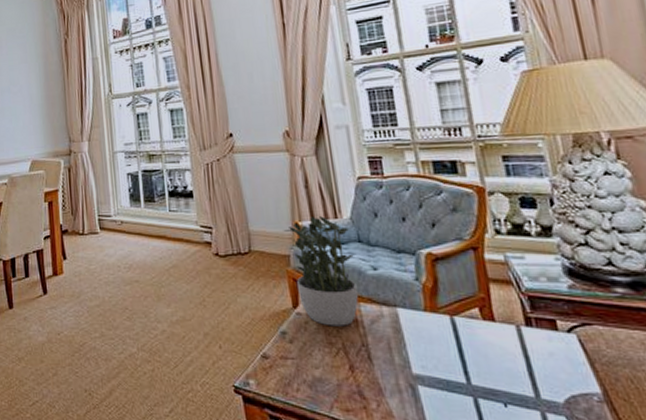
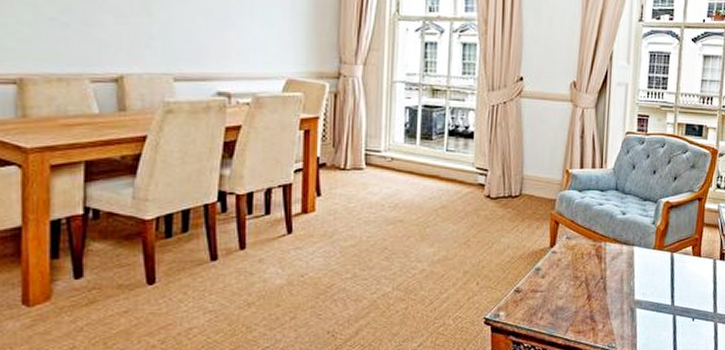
potted plant: present [283,216,359,326] -> none [554,165,611,263]

